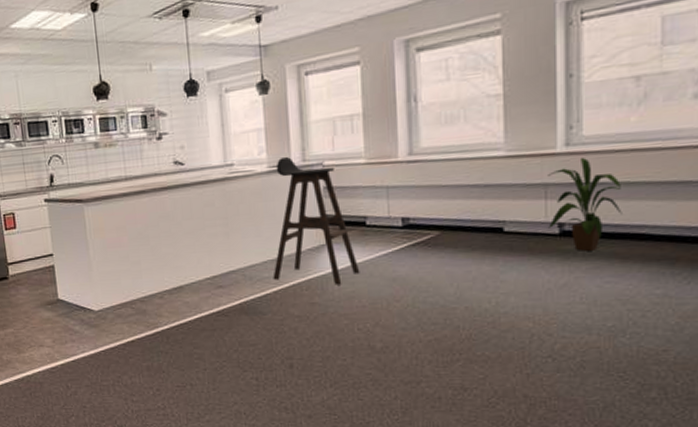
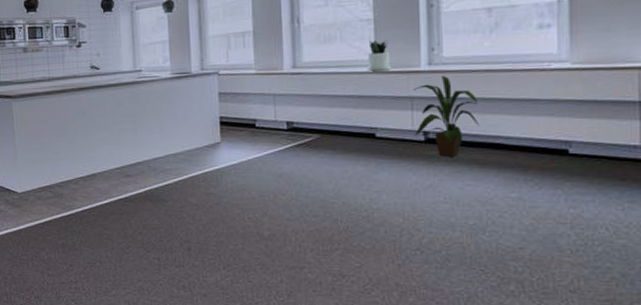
bar stool: present [273,157,360,285] -> none [174,66,250,179]
planter: none [495,118,524,155] -> present [367,39,392,71]

